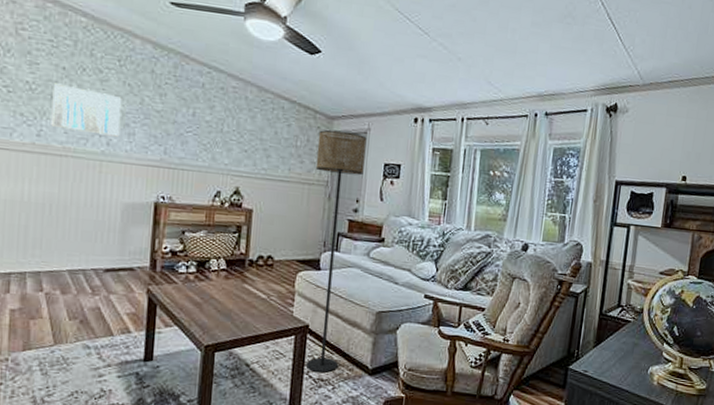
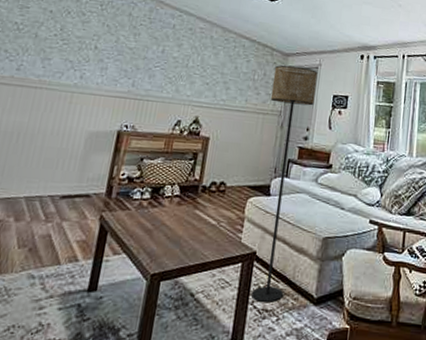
wall art: present [51,83,122,137] -> none [31,24,100,71]

